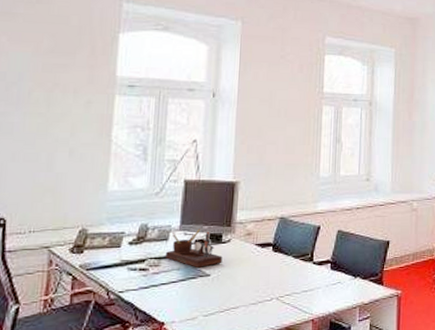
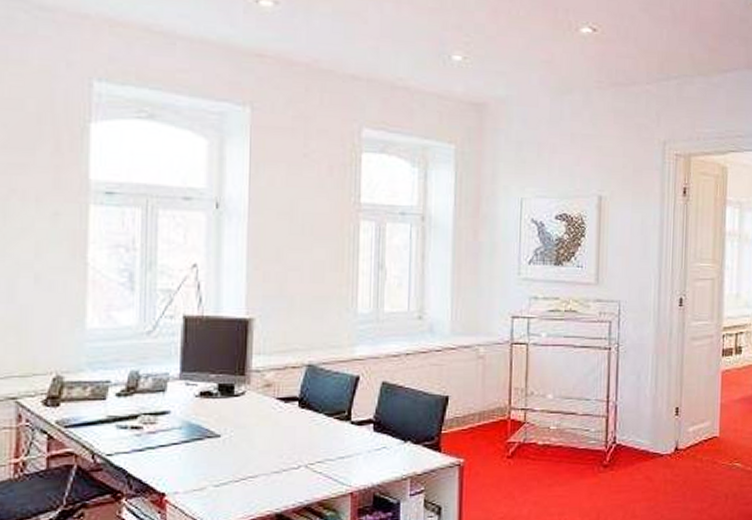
desk organizer: present [165,229,223,267] -> none [162,378,235,426]

